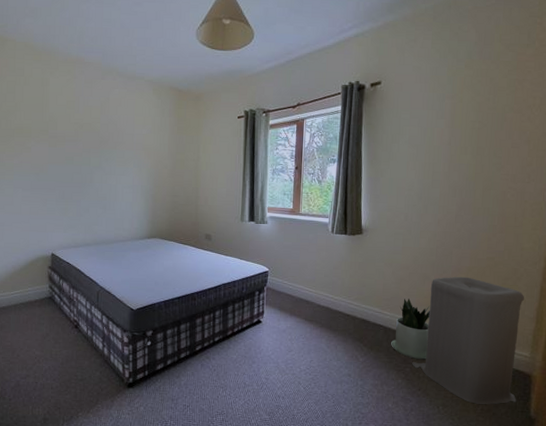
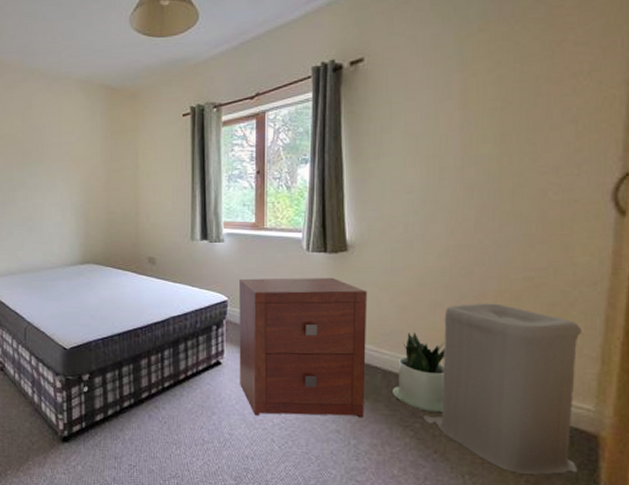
nightstand: none [275,253,375,365] -> present [239,278,367,418]

